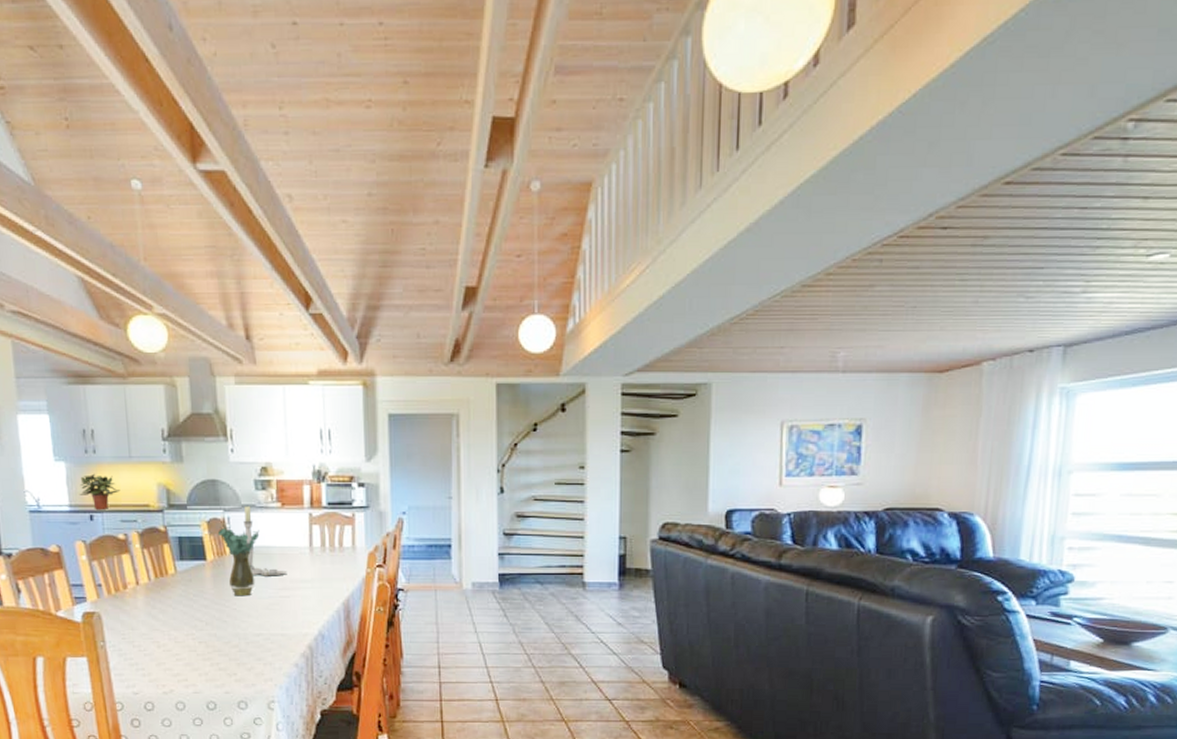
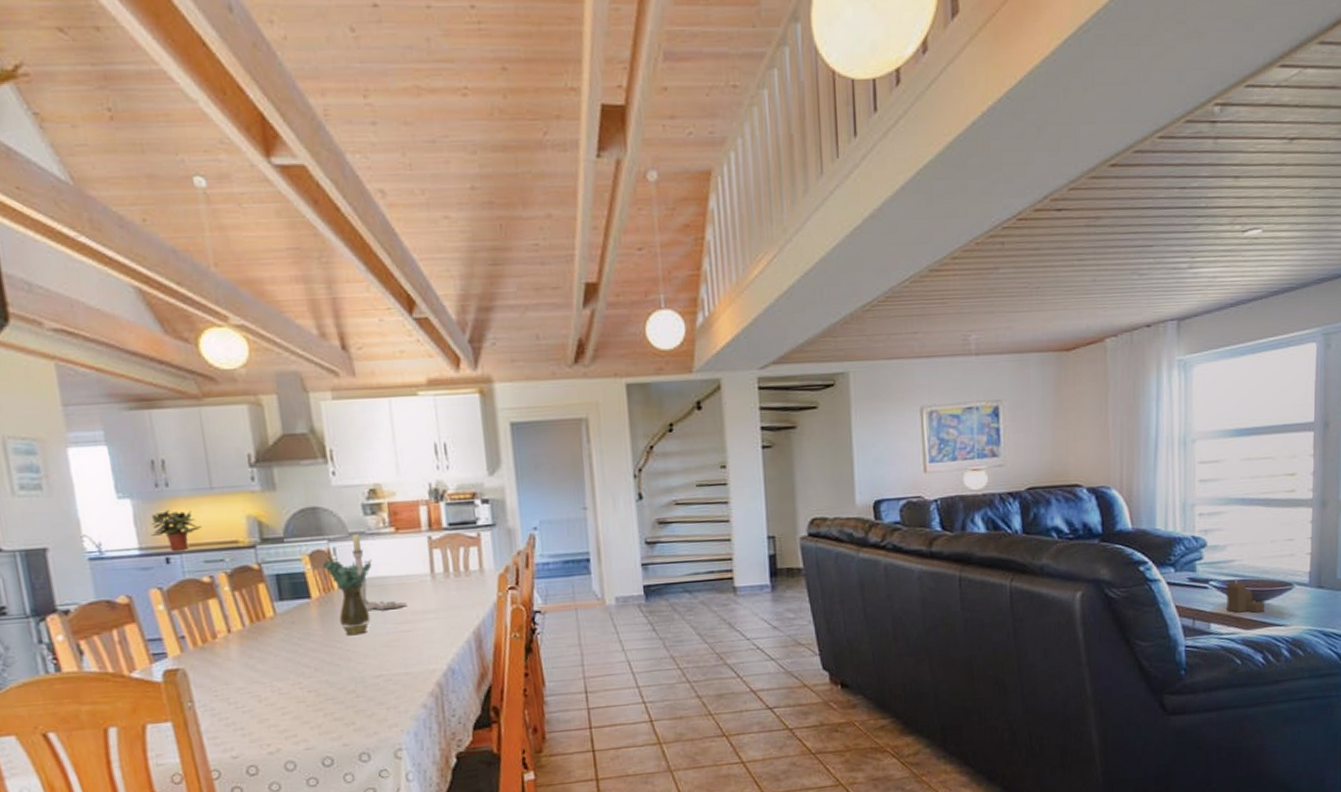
candle: none [1090,618,1133,655] -> present [1227,579,1264,614]

